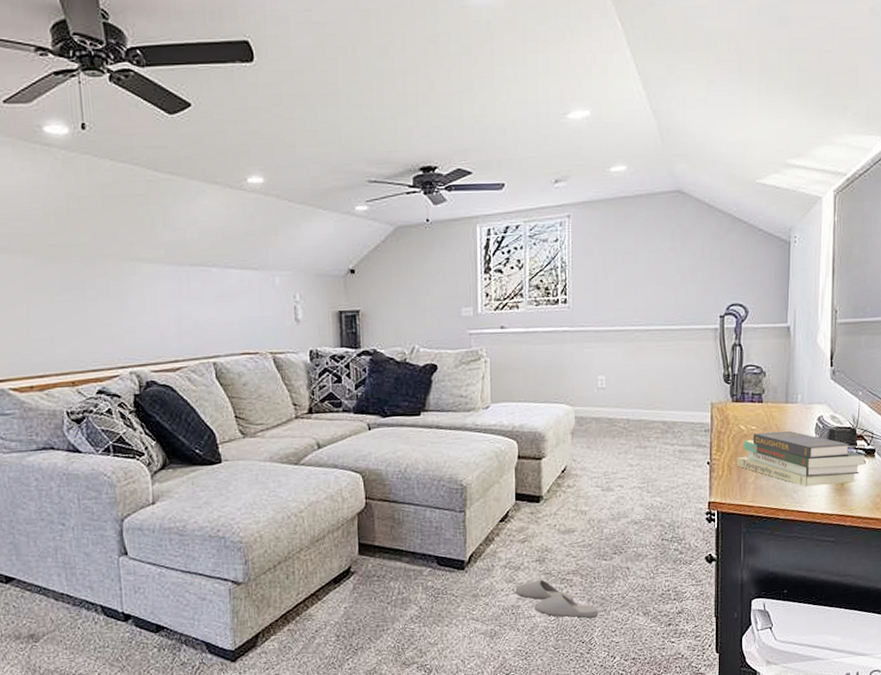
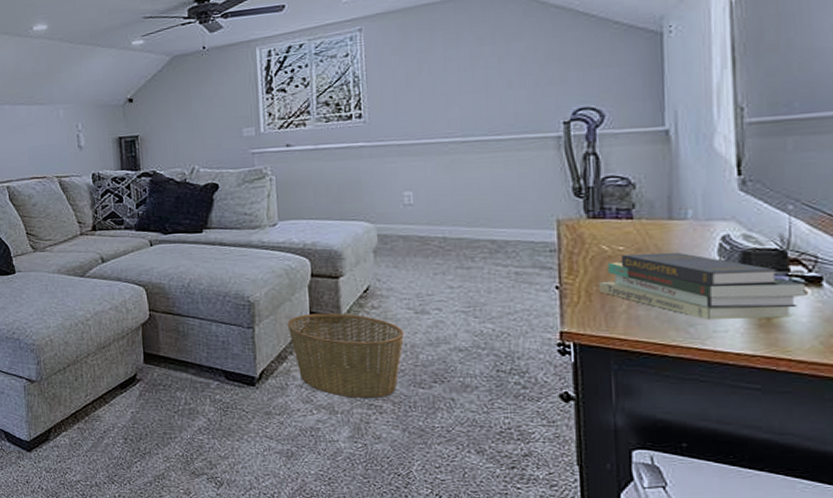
basket: none [495,493,592,574] -> present [287,313,404,398]
slippers: present [515,579,598,618] -> none [313,403,417,450]

